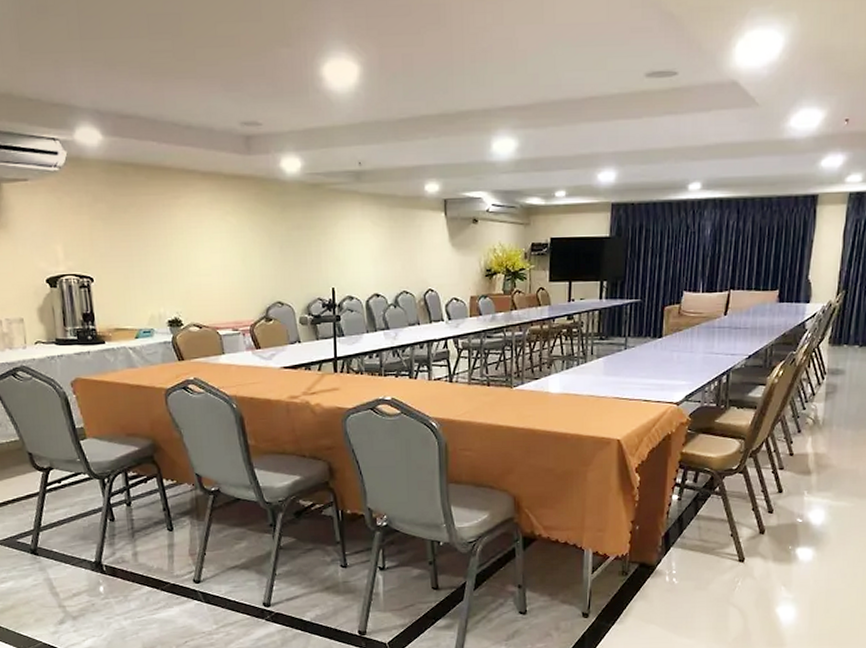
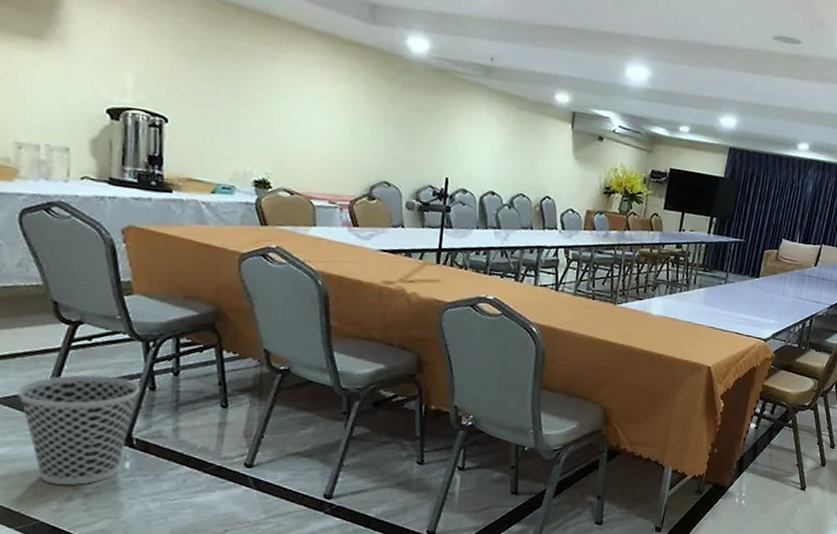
wastebasket: none [12,512,103,610] -> present [17,374,141,485]

